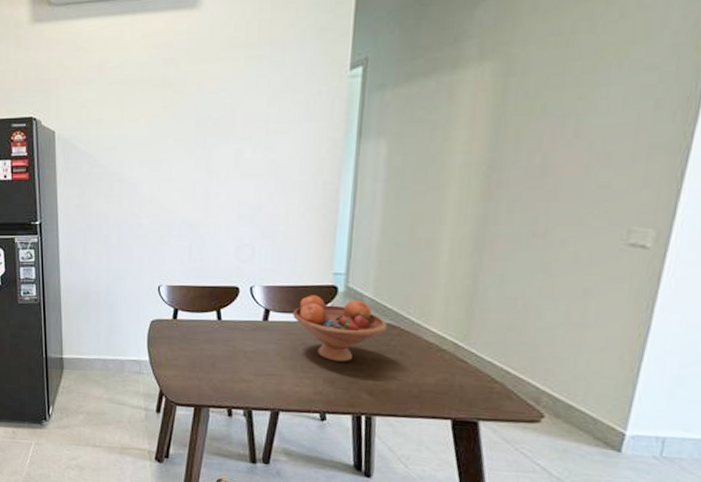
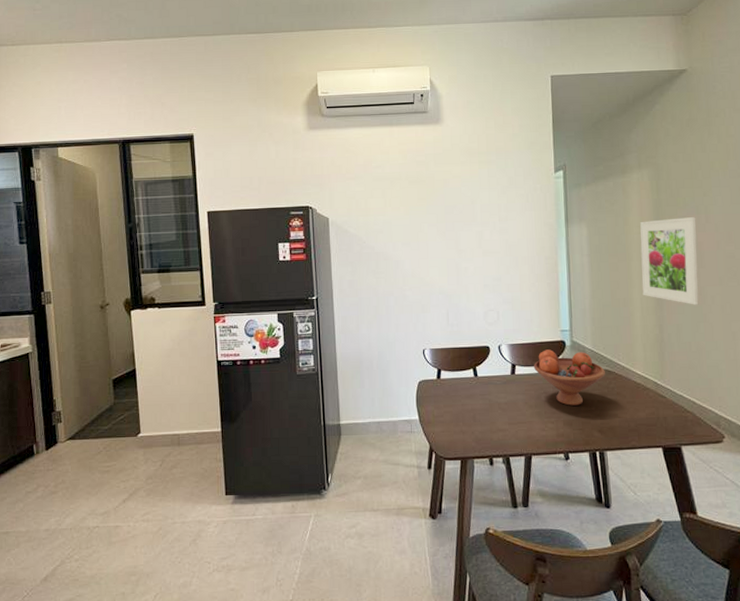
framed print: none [456,130,559,250] -> present [640,217,699,305]

